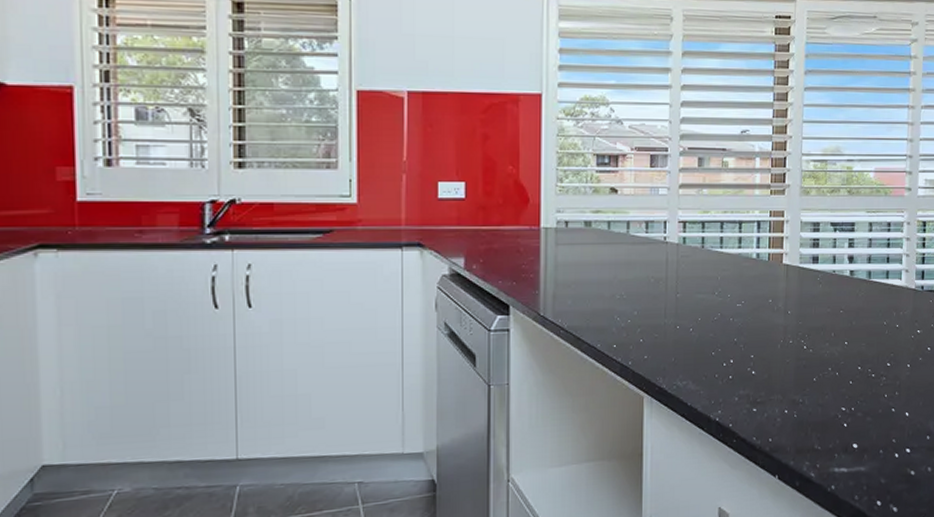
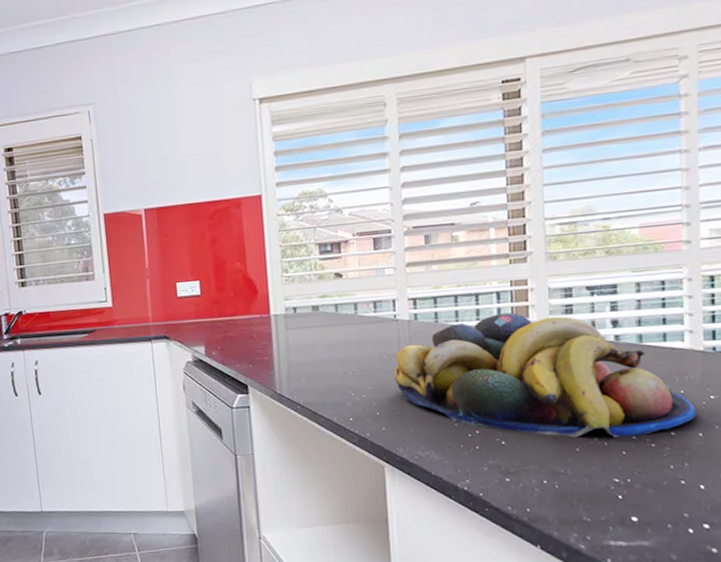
fruit bowl: none [659,243,906,369] -> present [393,312,696,438]

